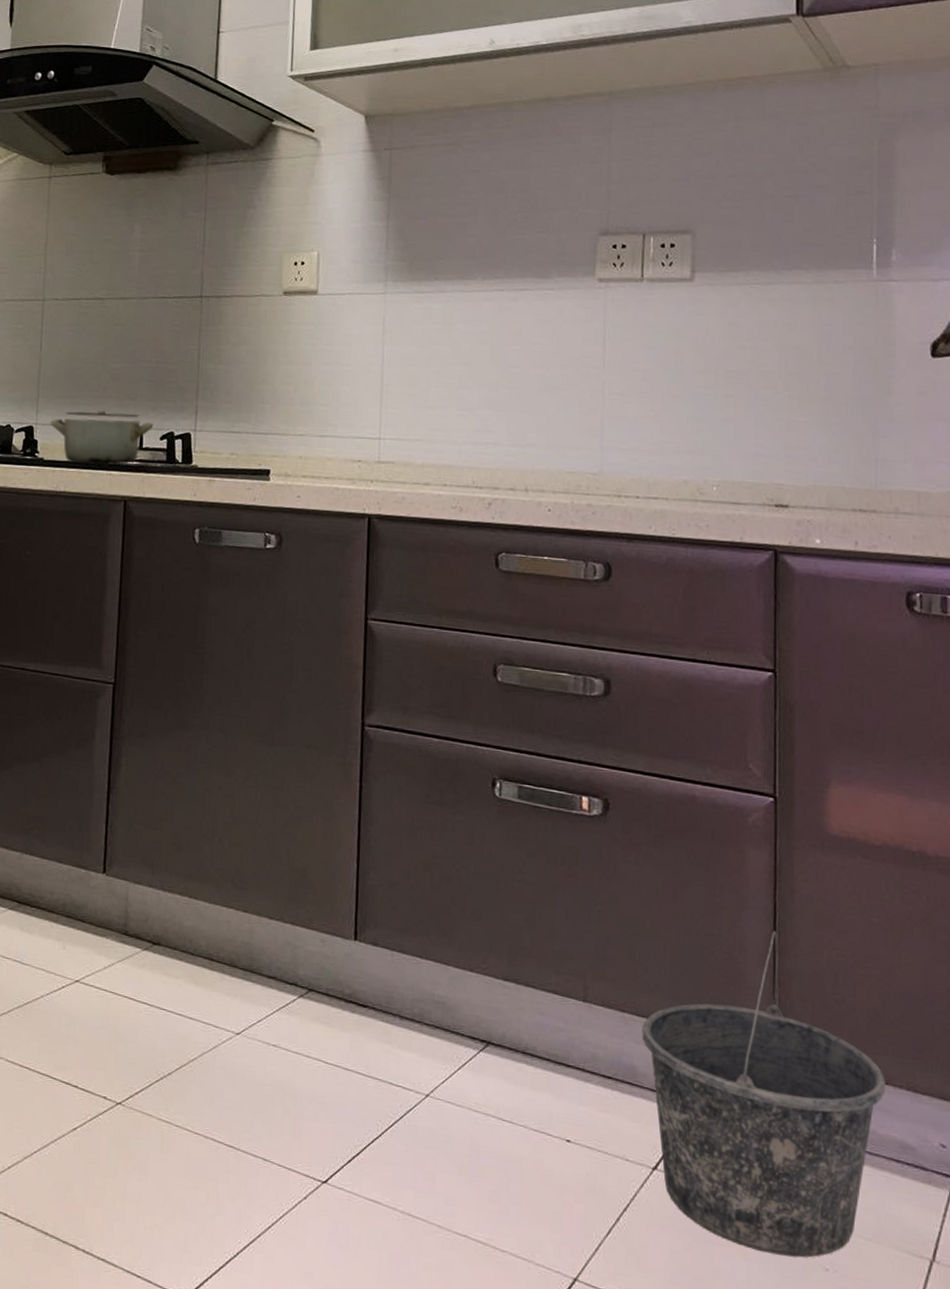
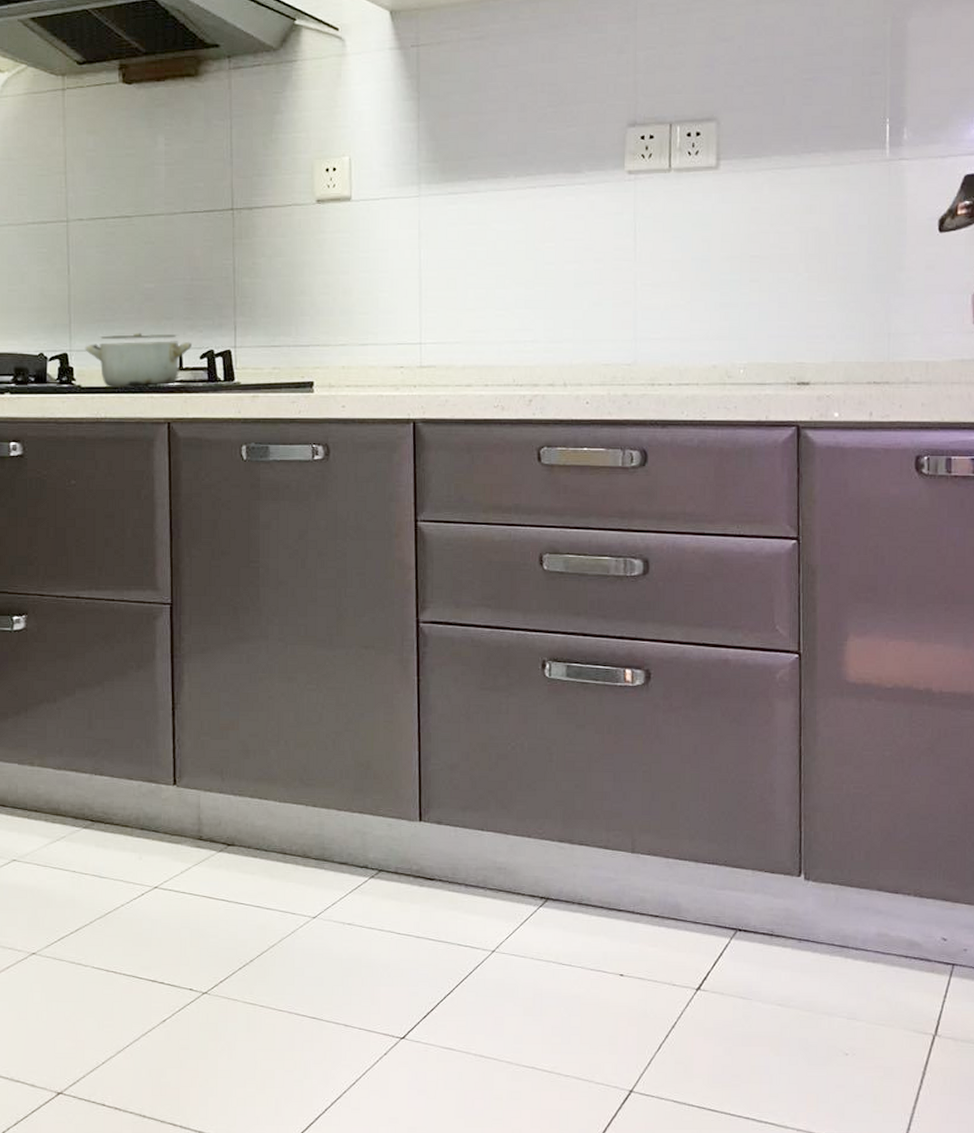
bucket: present [642,930,886,1258] -> none [684,772,897,1047]

